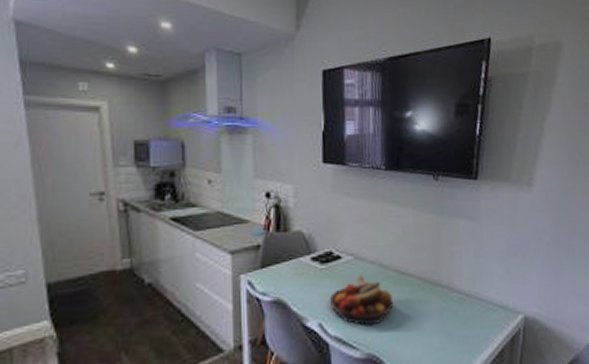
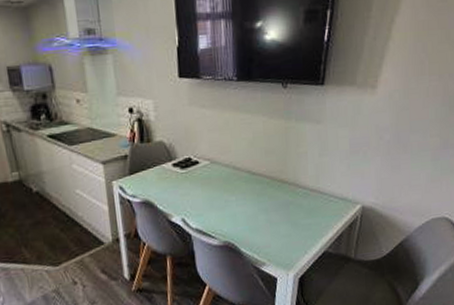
fruit bowl: present [330,274,394,326] -> none [190,176,246,219]

